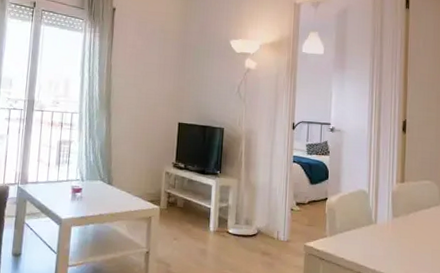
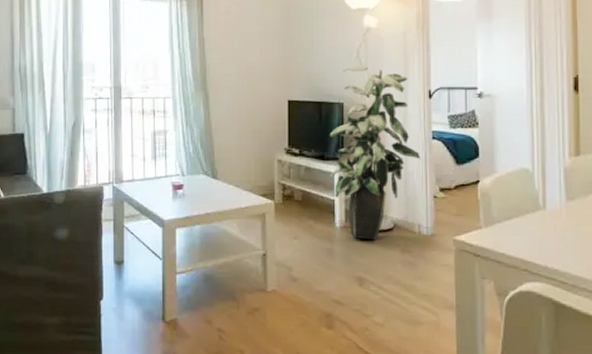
indoor plant: none [207,98,283,244] -> present [329,65,420,241]

